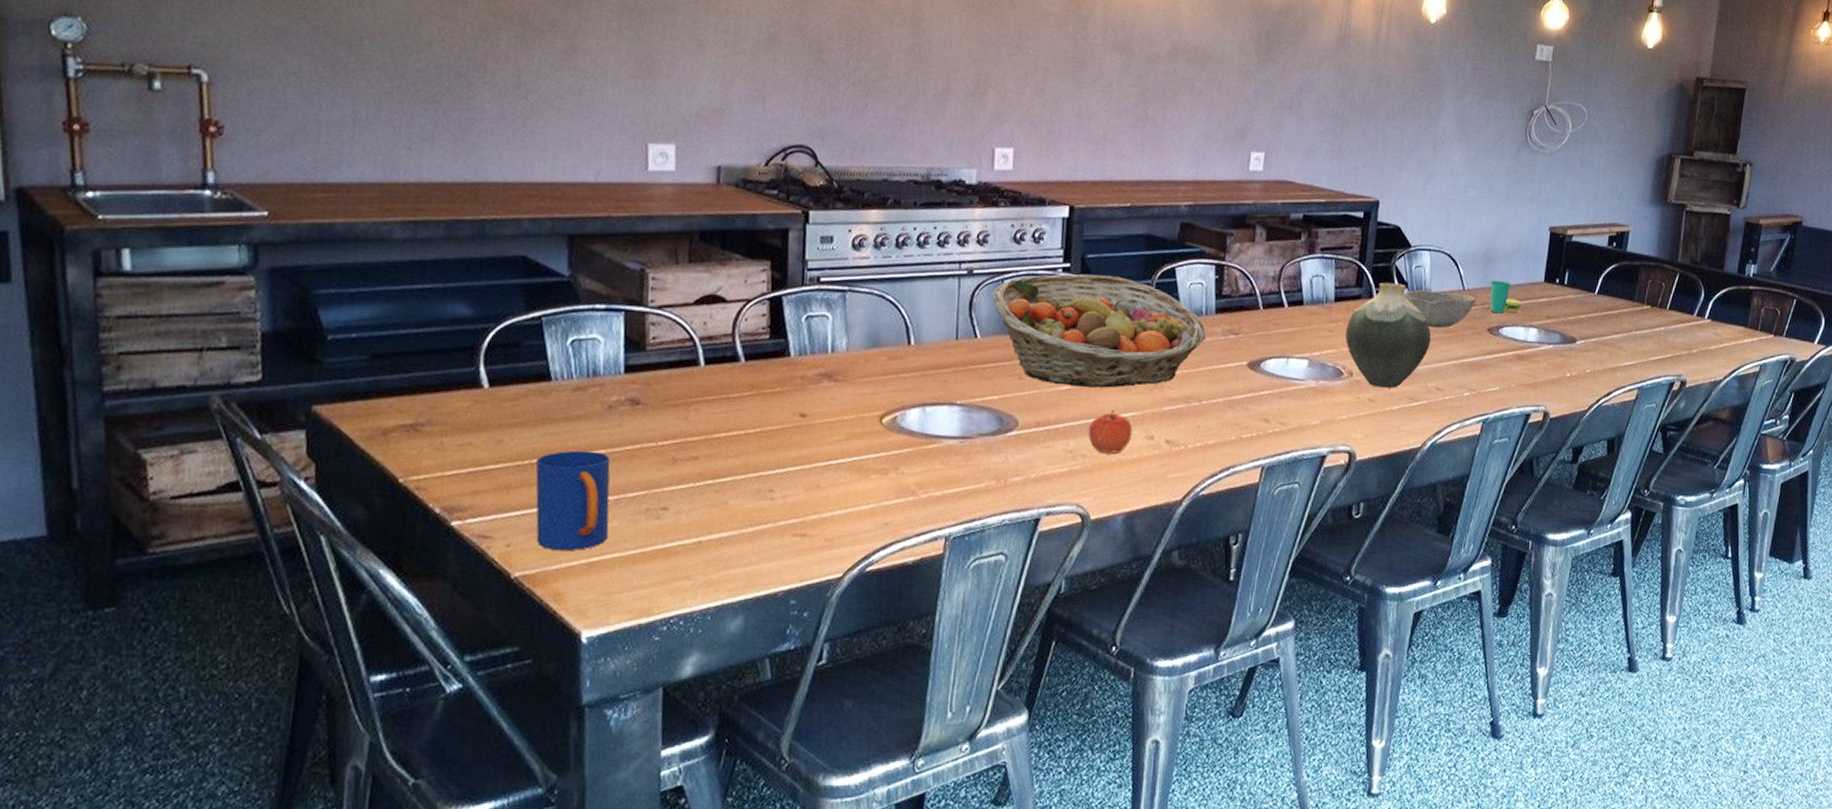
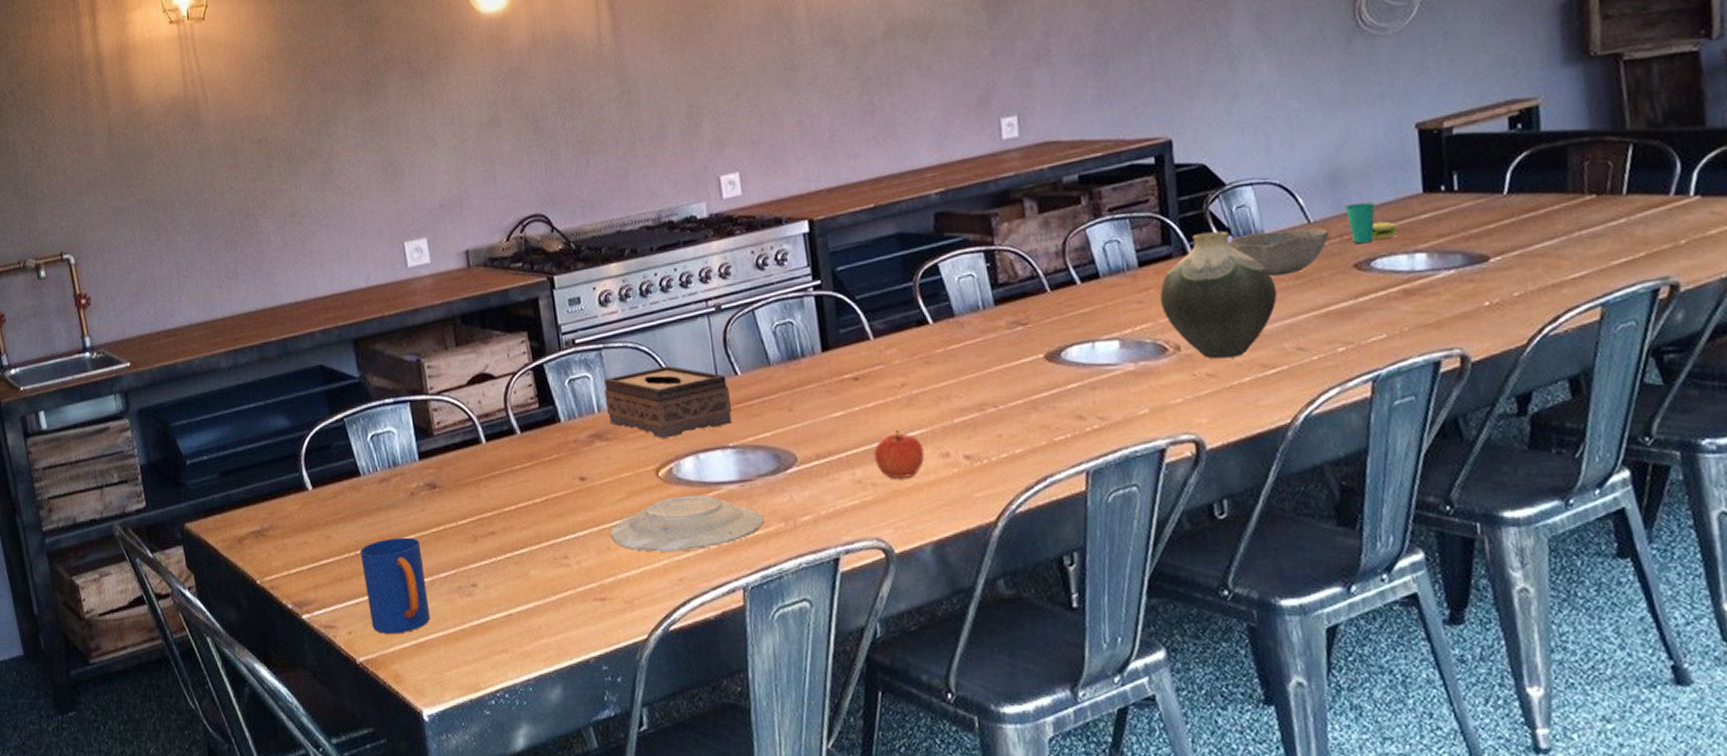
plate: none [823,444,977,497] -> present [611,494,764,552]
tissue box: none [840,318,966,388] -> present [604,365,733,439]
fruit basket: present [993,273,1206,388] -> none [745,284,989,411]

